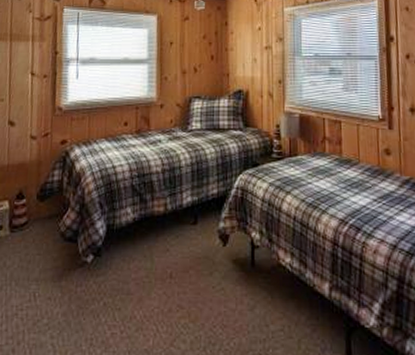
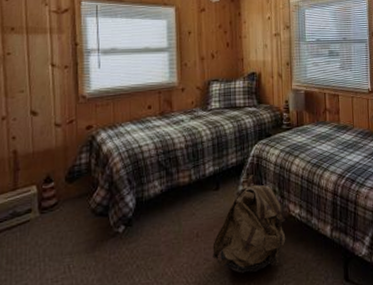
backpack: none [187,210,274,329] -> present [212,175,286,273]

